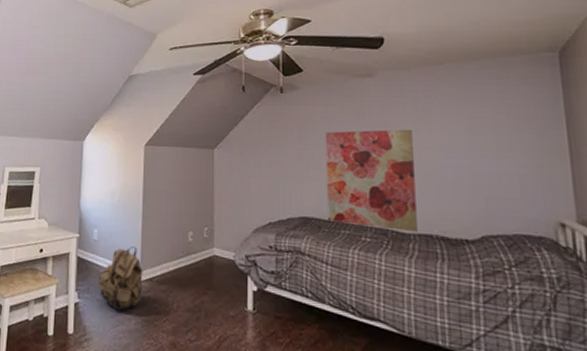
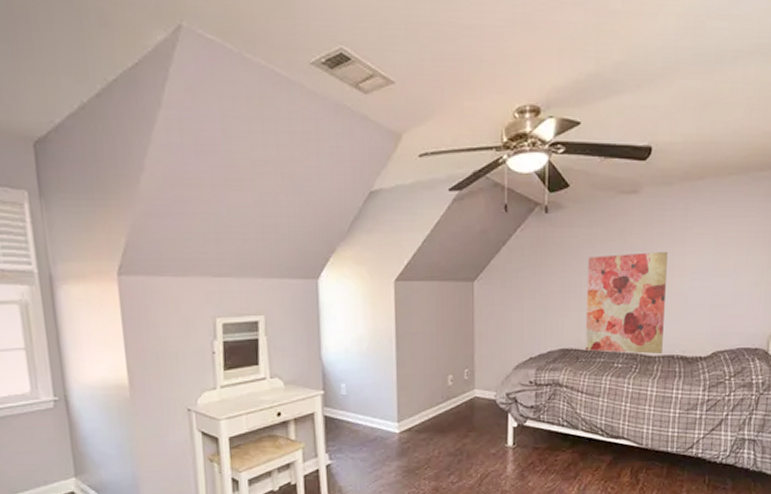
backpack: present [97,247,143,311] -> none [351,398,401,466]

